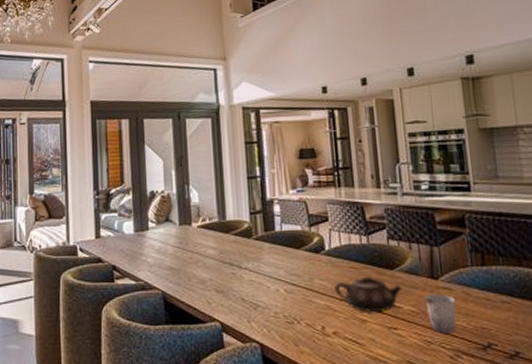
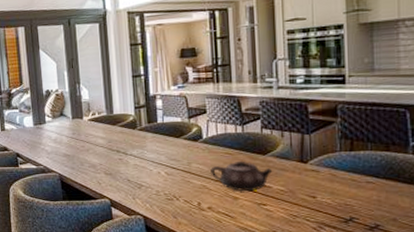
cup: present [425,293,456,333] -> none [293,175,323,209]

